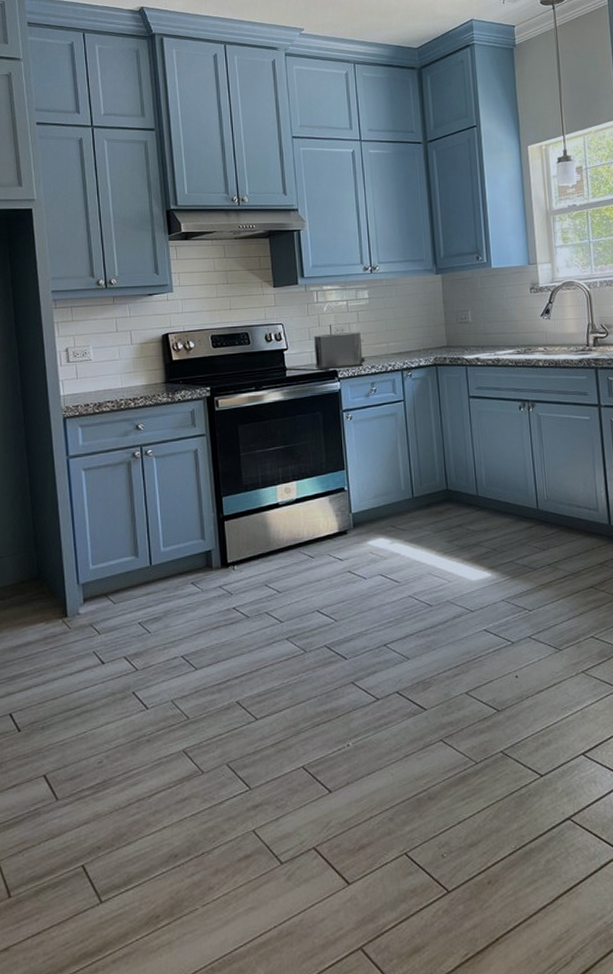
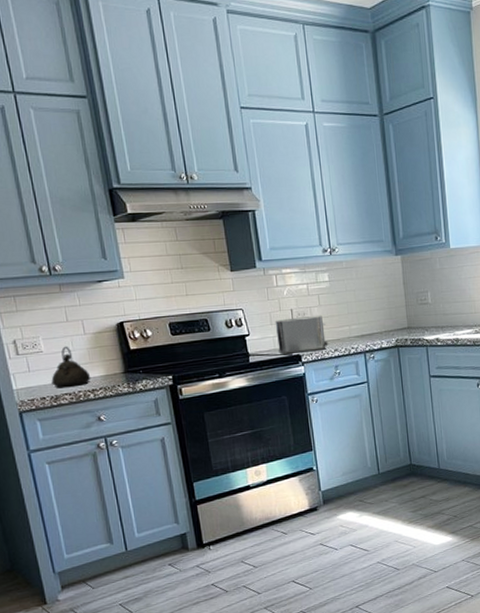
teakettle: none [96,355,133,396] -> present [51,346,91,389]

